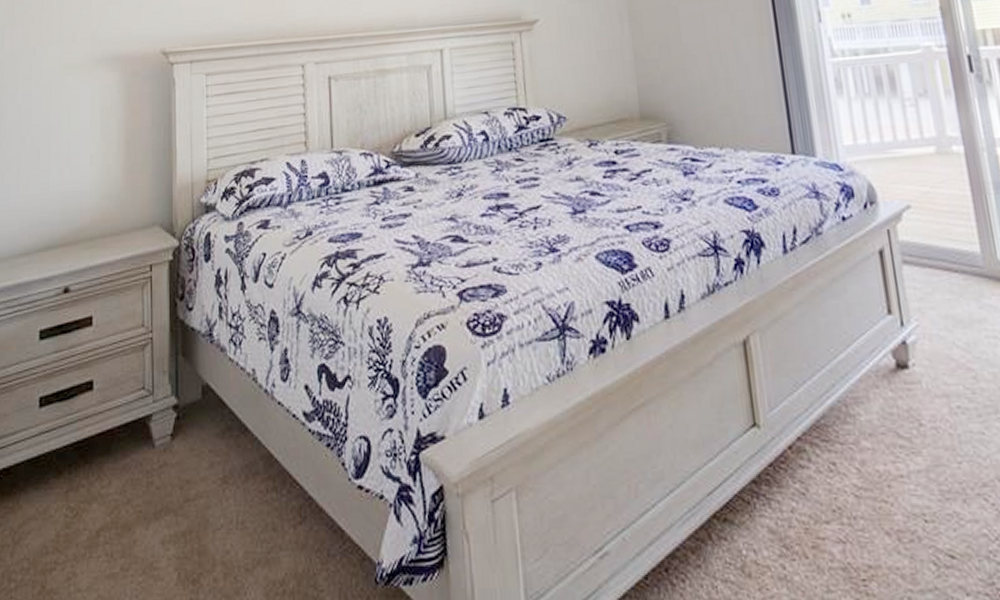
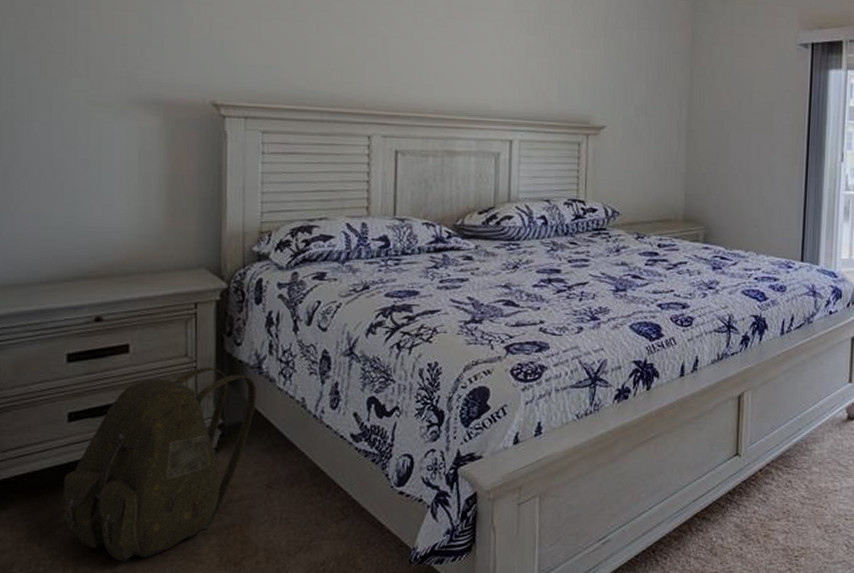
backpack: none [30,337,209,577] -> present [60,367,256,562]

